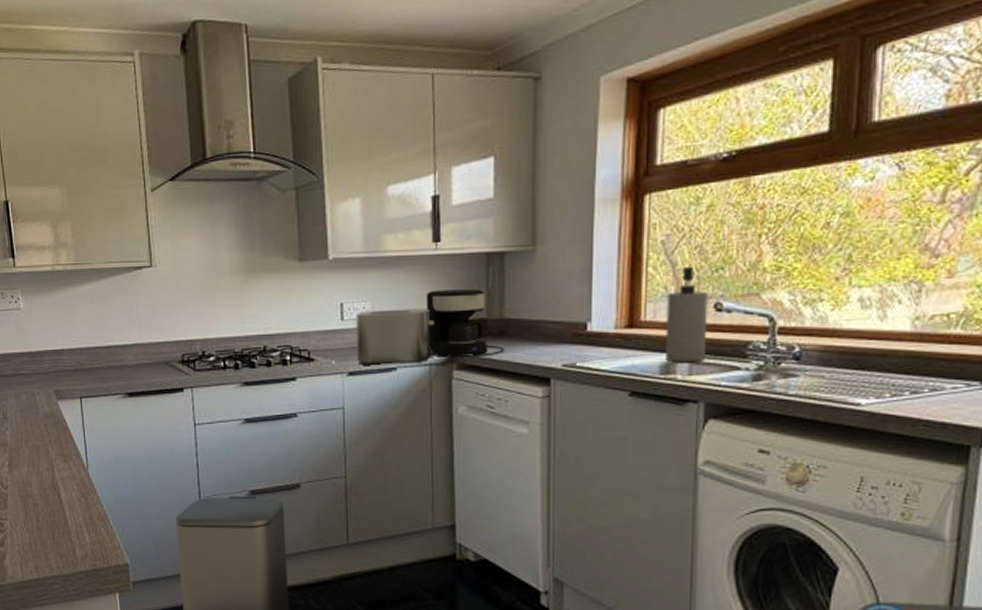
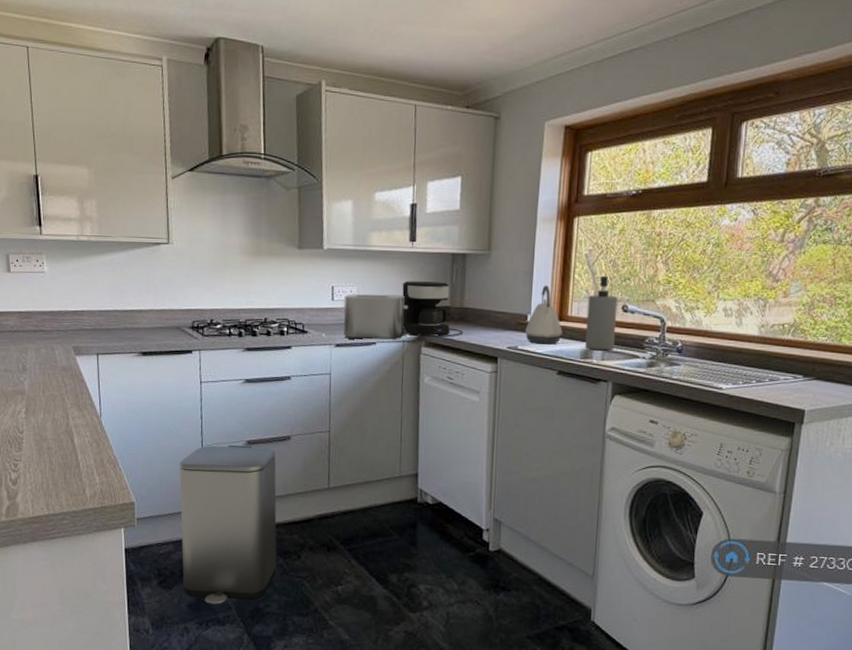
kettle: none [585,284,634,359] -> present [525,285,562,345]

